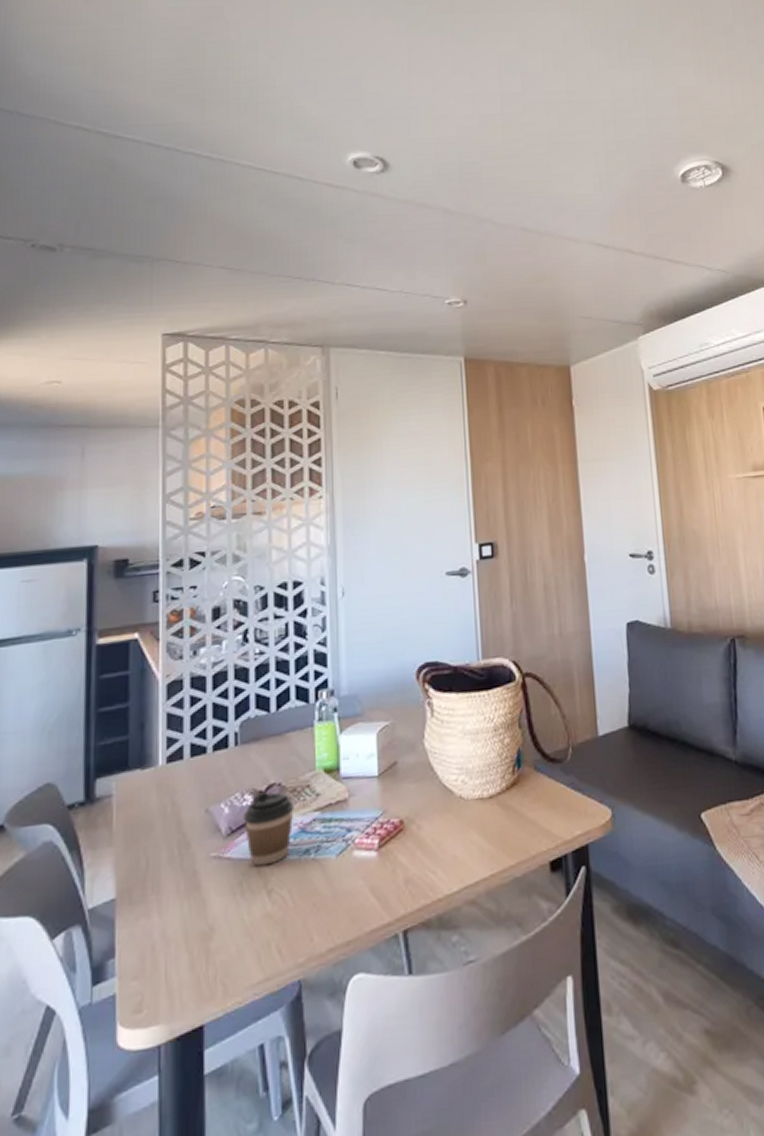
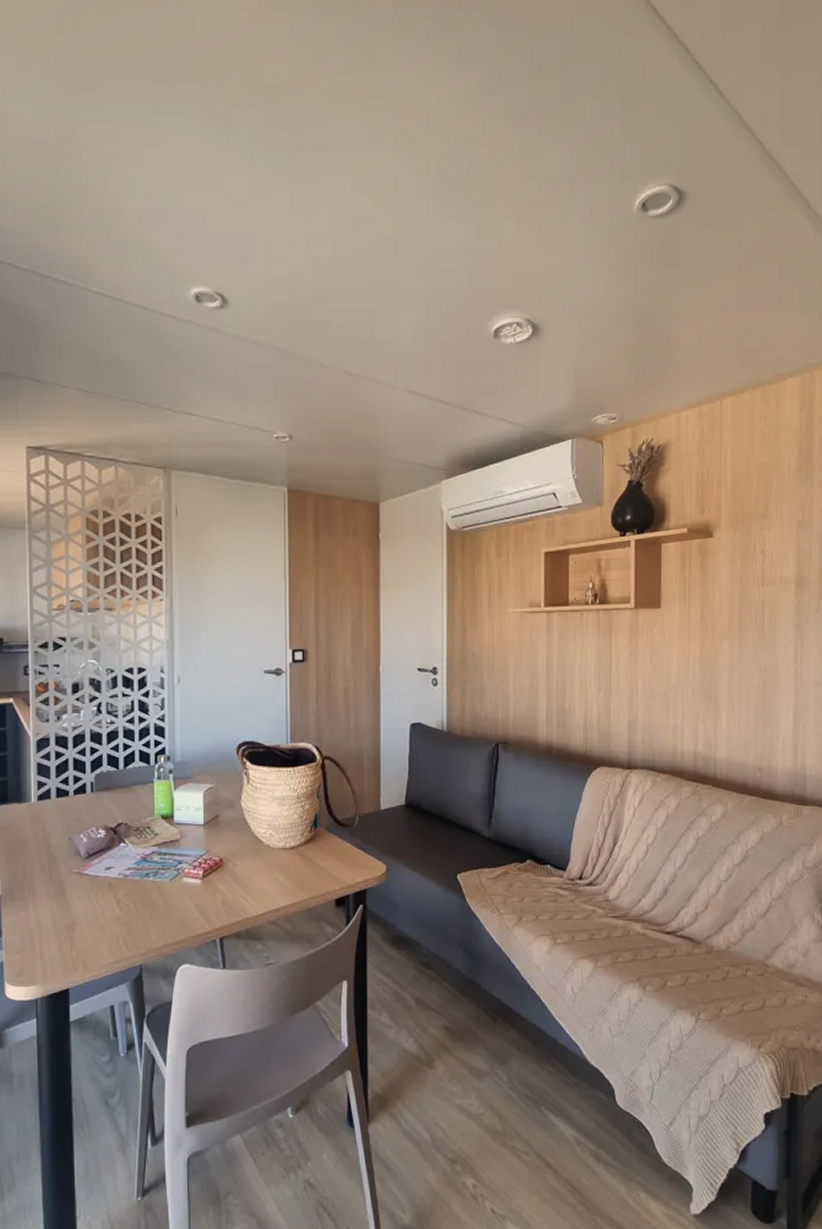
coffee cup: present [243,791,294,867] -> none [98,828,138,882]

